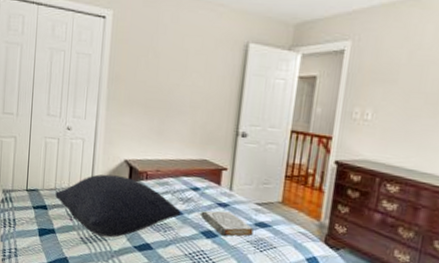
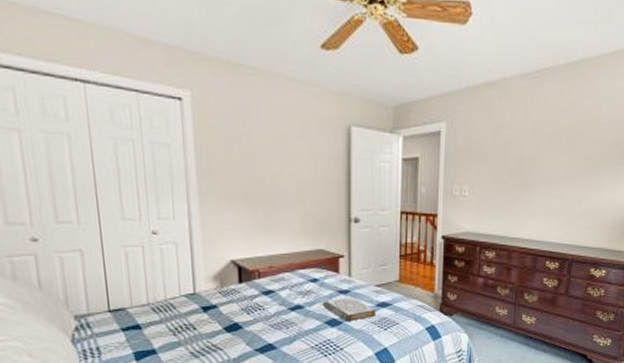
pillow: present [55,174,181,238] -> none [149,279,302,346]

